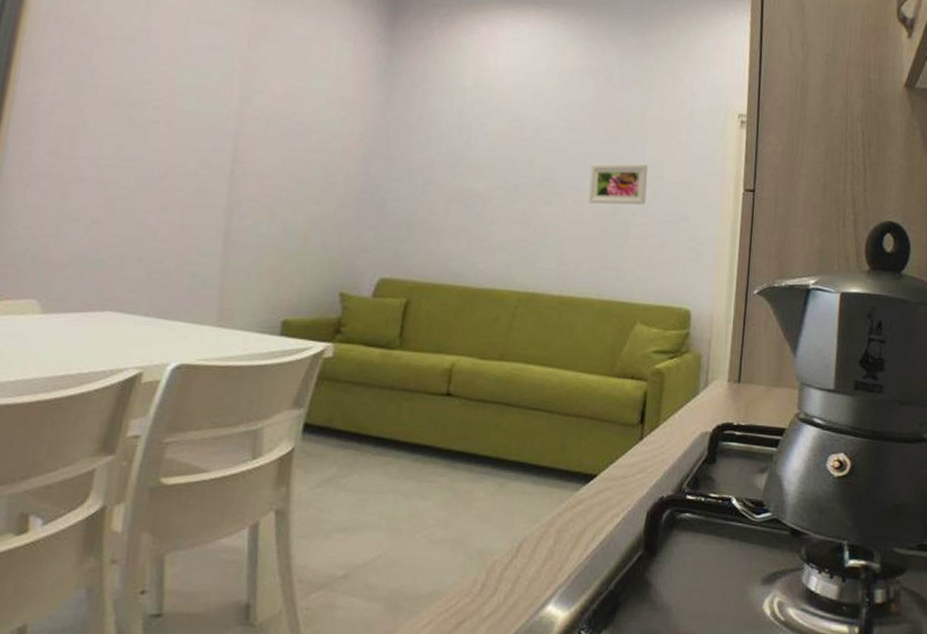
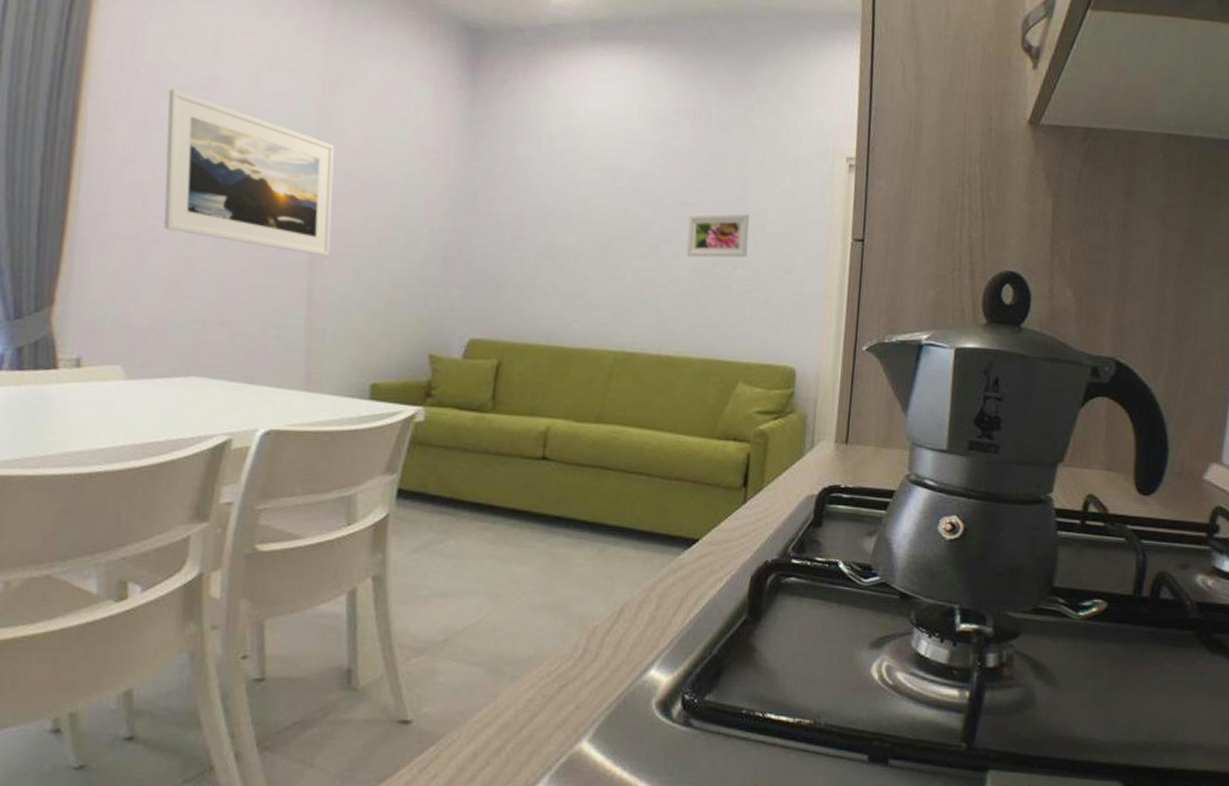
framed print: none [88,39,257,199] -> present [164,89,335,257]

